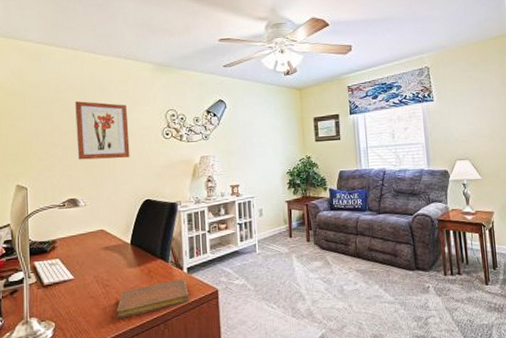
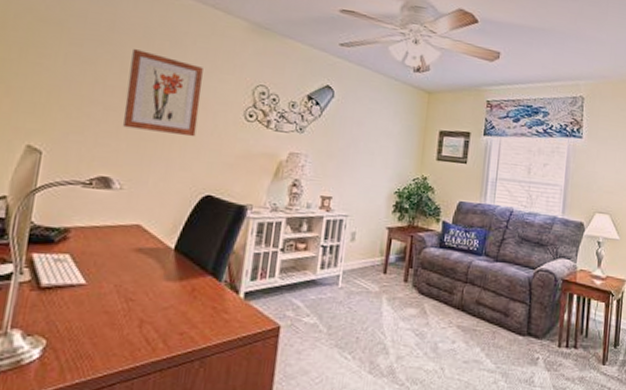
notebook: present [116,278,189,318] -> none [137,304,241,346]

